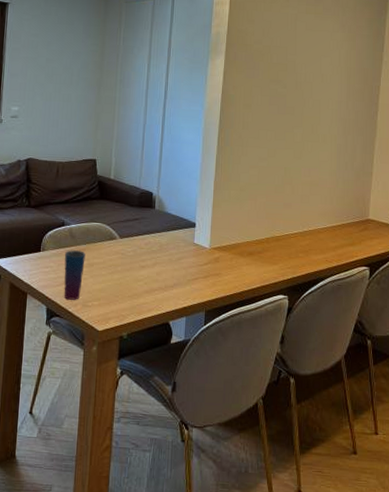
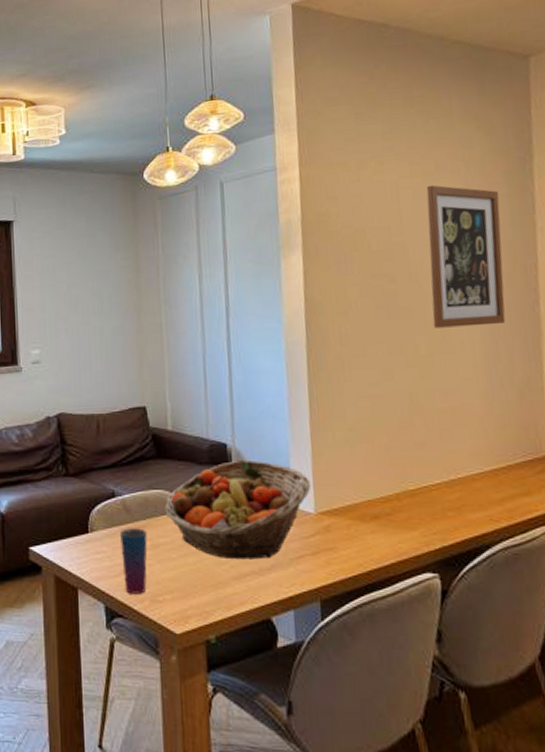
fruit basket: none [101,205,210,279] -> present [165,459,312,560]
wall art: none [307,21,361,126] -> present [426,185,506,328]

